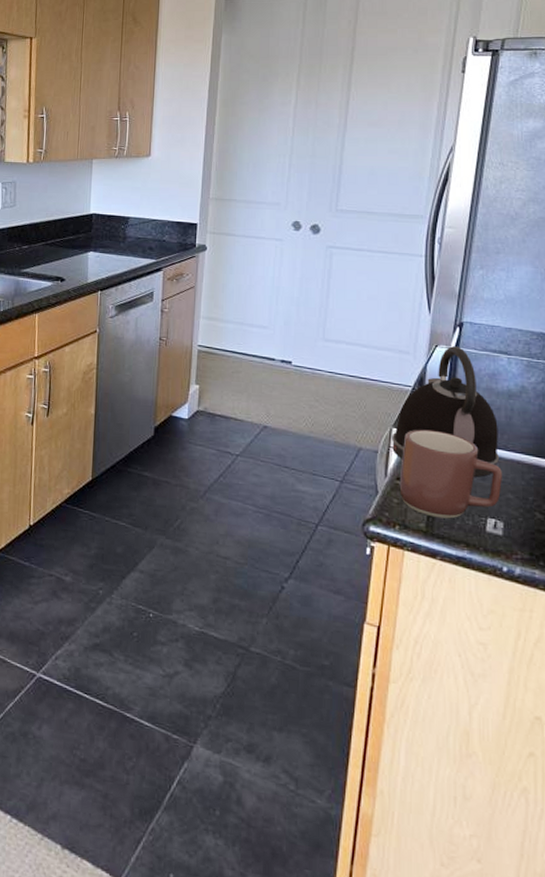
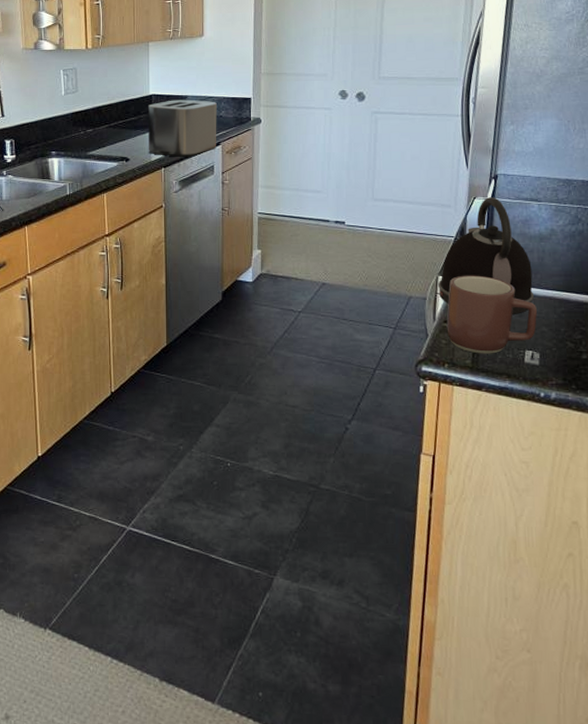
toaster: none [84,220,160,282] -> present [148,99,217,158]

